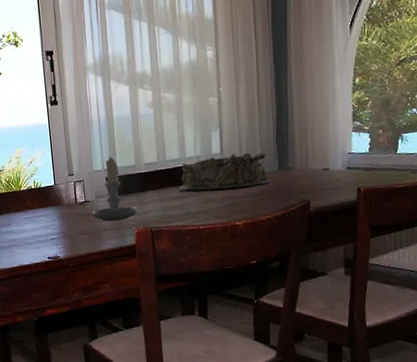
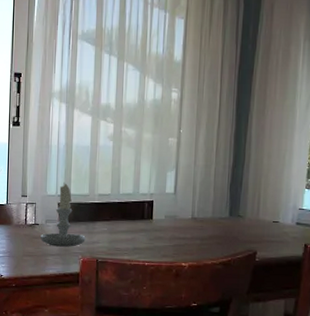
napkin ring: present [179,152,271,193] -> none [128,195,220,232]

